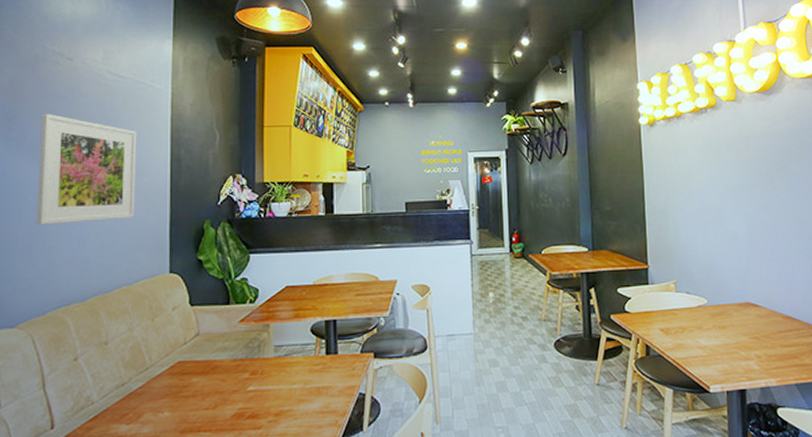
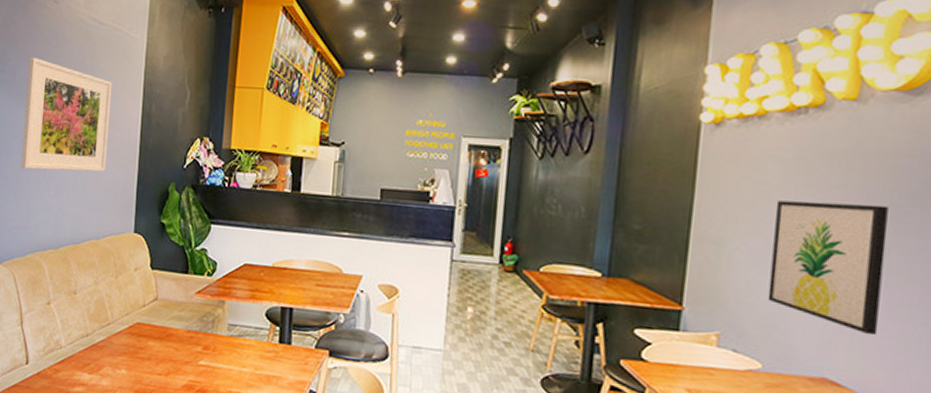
wall art: none [697,172,774,266] -> present [767,200,888,336]

